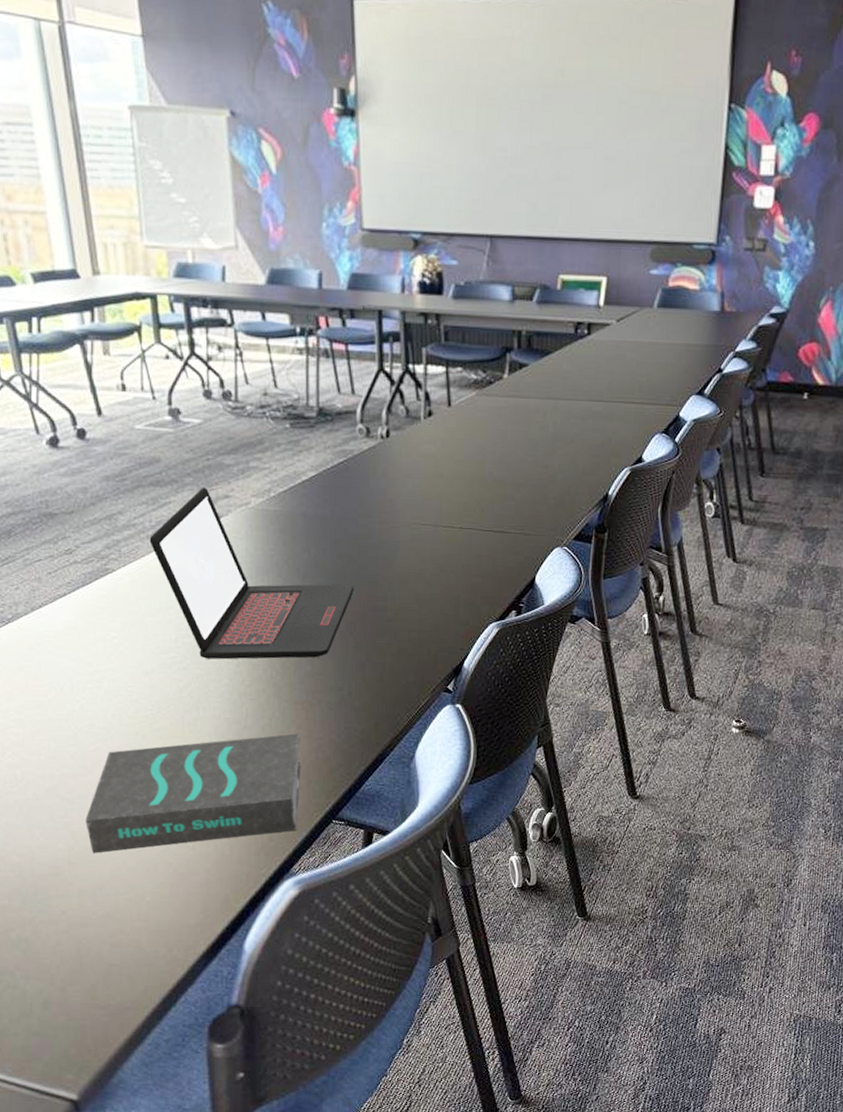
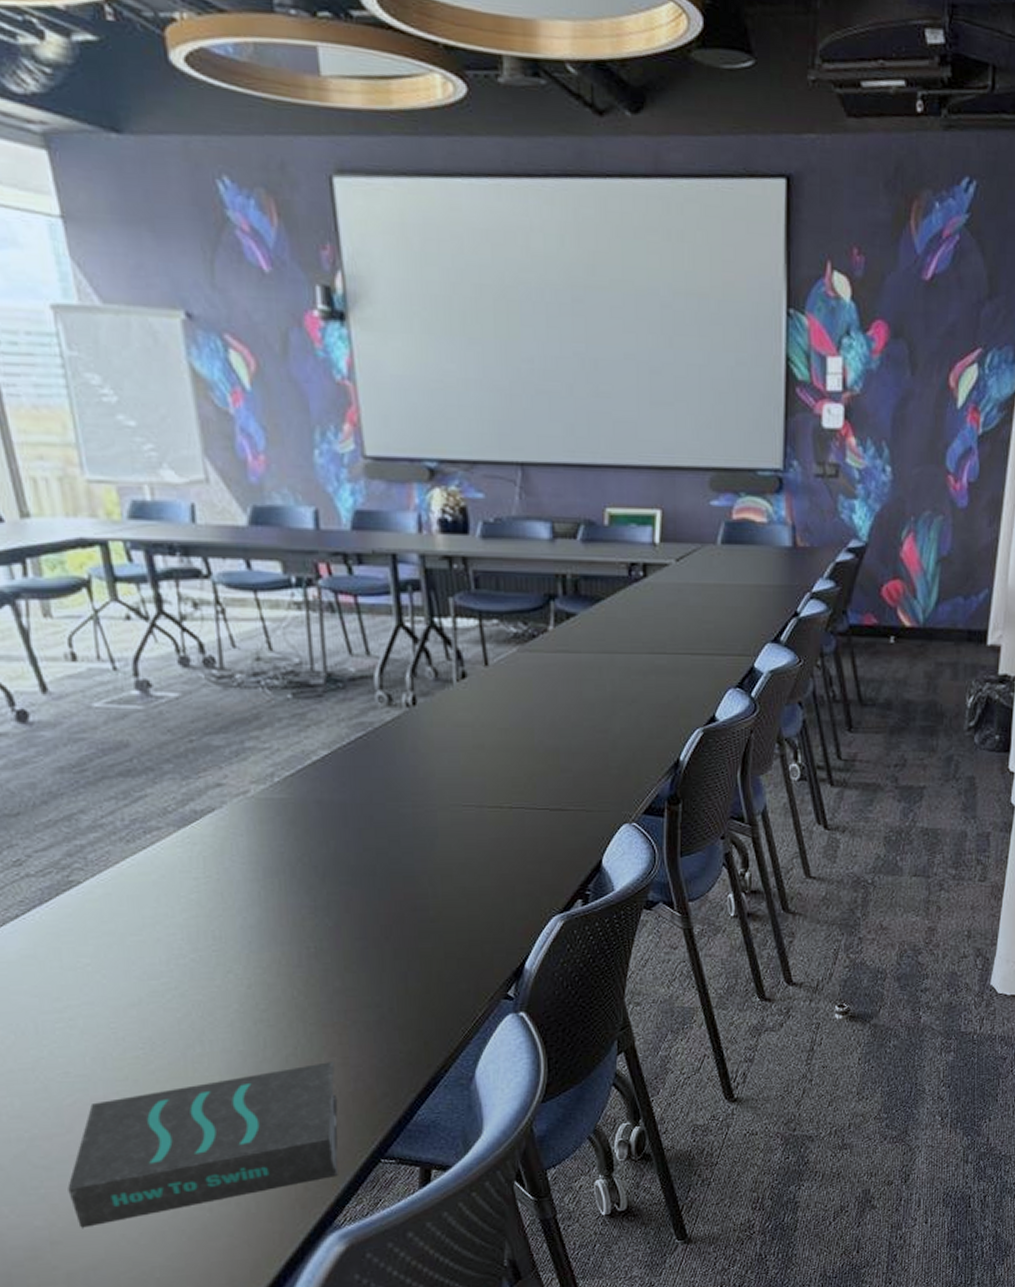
laptop: present [149,487,354,660] -> none [123,775,387,982]

